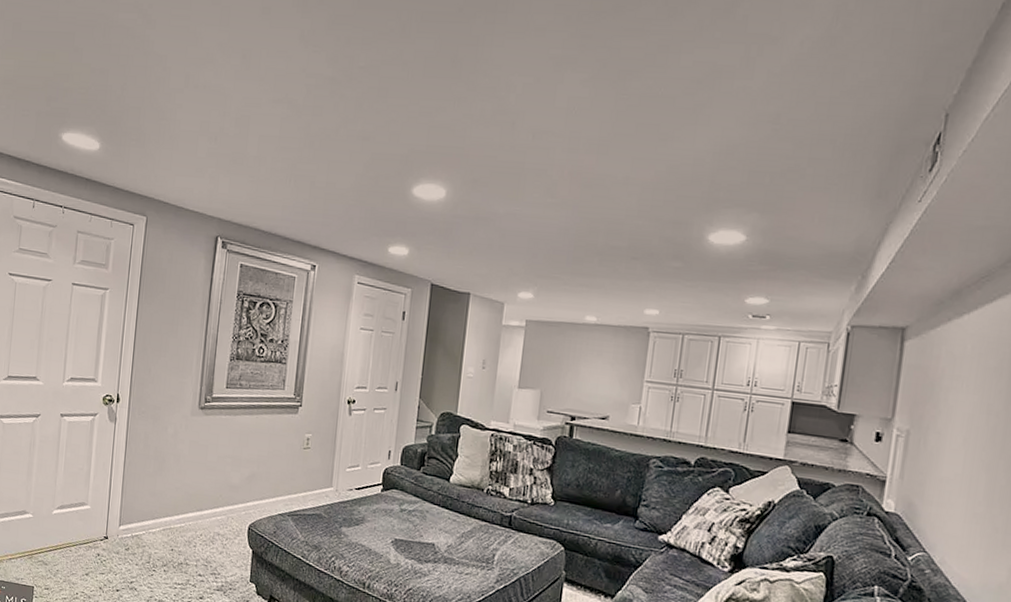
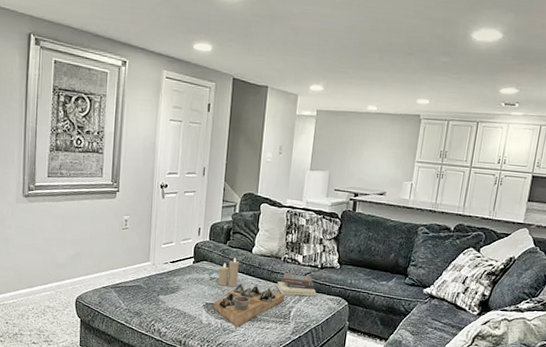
decorative tray: none [403,517,489,571] -> present [213,283,286,328]
candle: none [409,487,435,522] -> present [218,258,240,287]
books: none [478,507,526,538] -> present [277,273,317,297]

